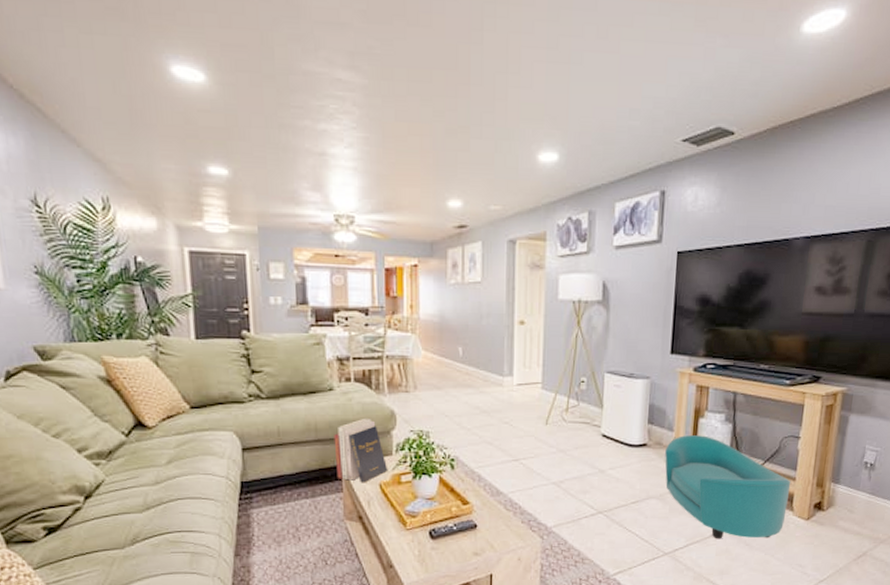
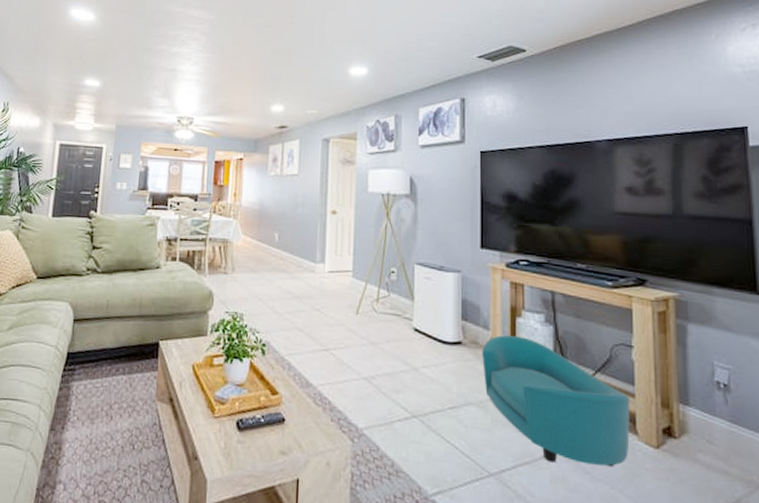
books: present [334,418,388,483] -> none [154,296,202,363]

